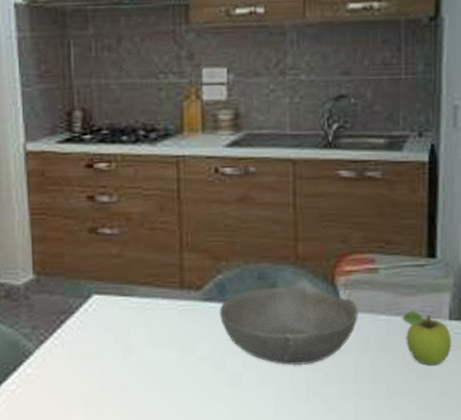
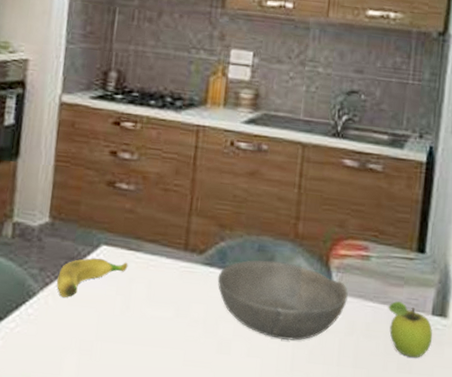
banana: none [51,308,124,354] -> present [56,258,128,298]

